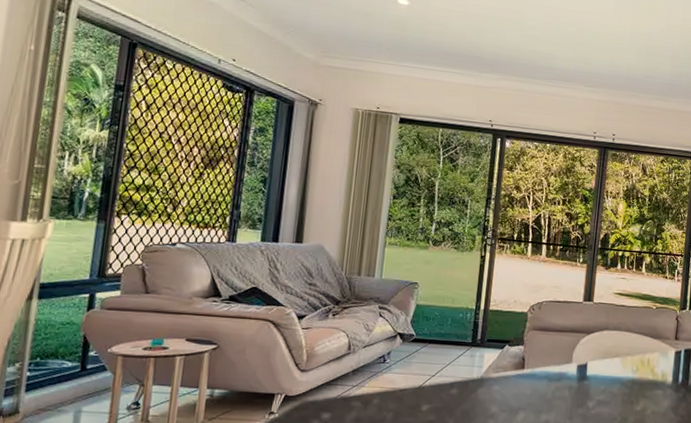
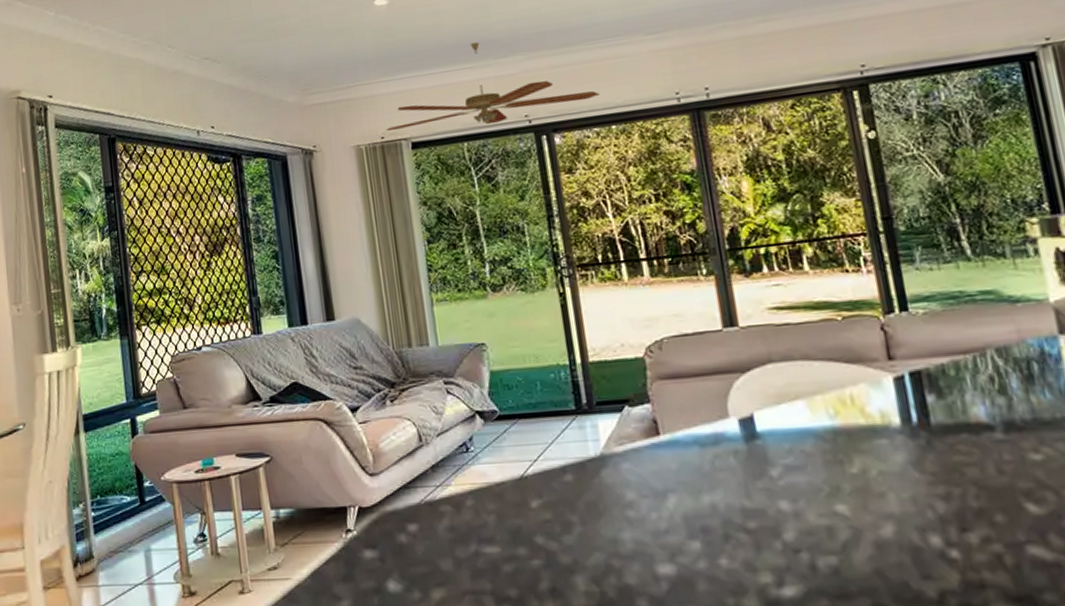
ceiling fan: none [383,55,544,121] -> present [386,42,599,131]

